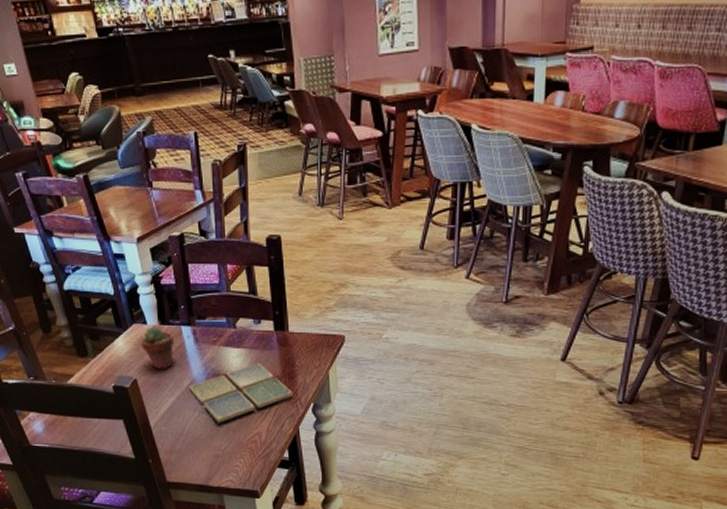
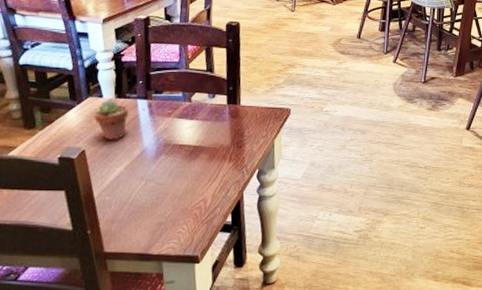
drink coaster: present [188,363,293,423] -> none [138,133,241,191]

